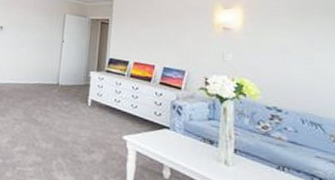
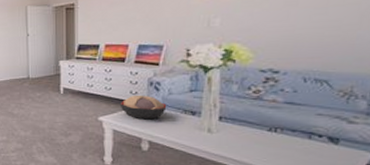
decorative bowl: none [144,117,188,145] -> present [119,96,167,120]

